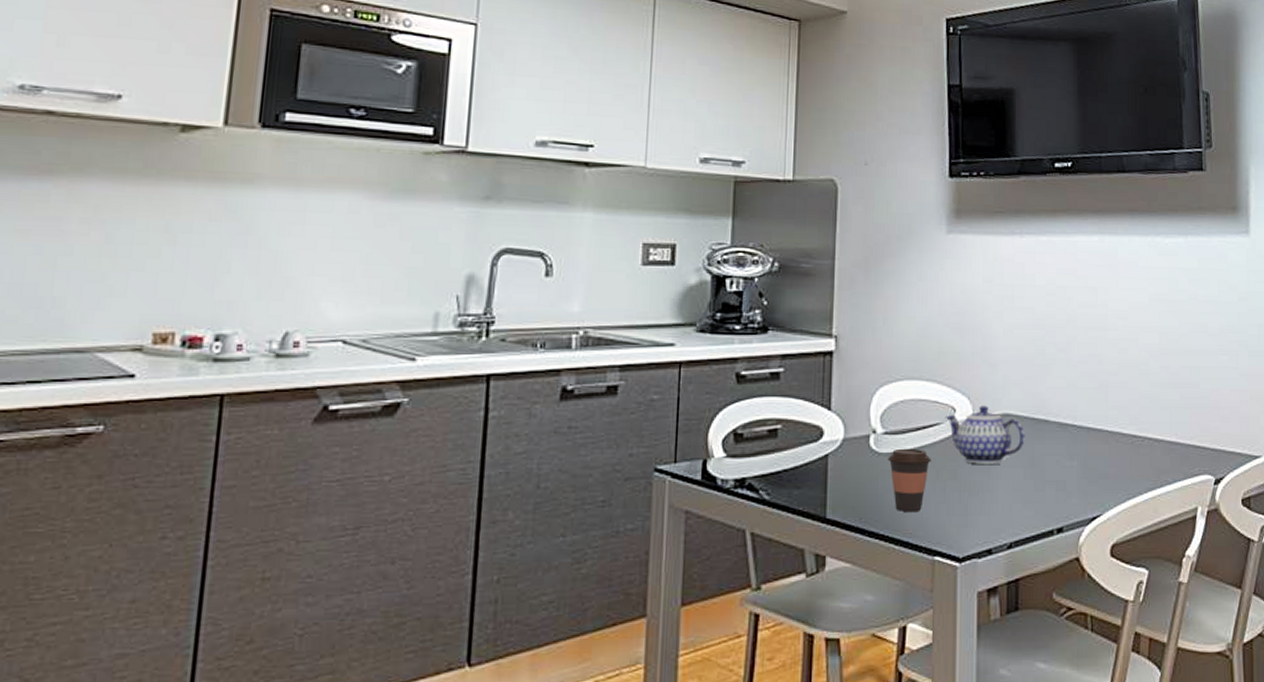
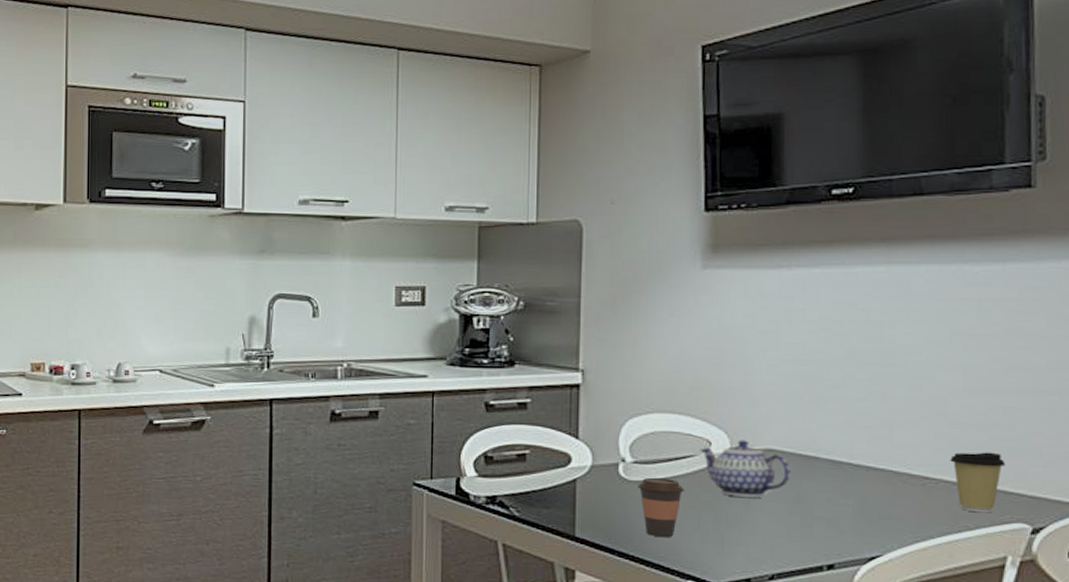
coffee cup: none [1152,409,1194,467] -> present [950,452,1006,513]

